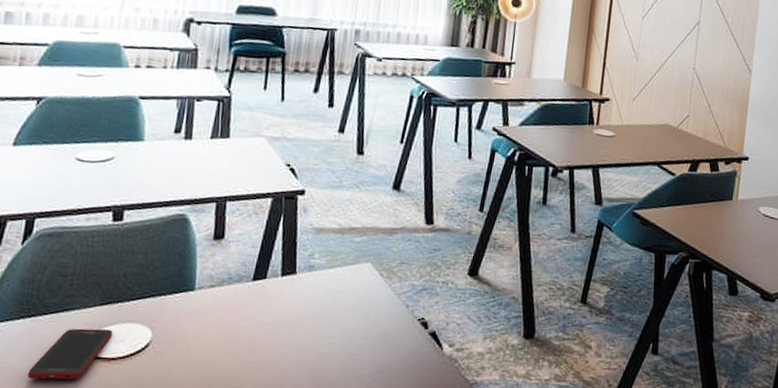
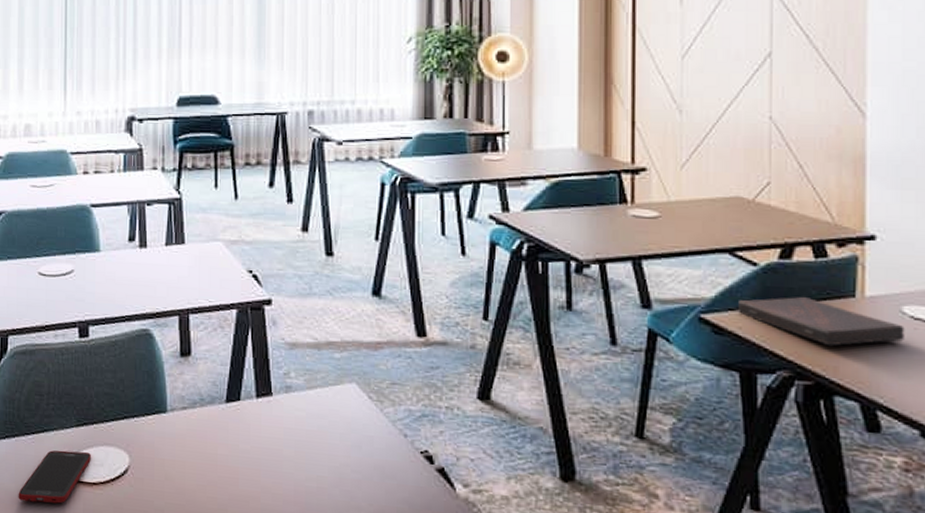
book: none [659,199,759,235] -> present [739,297,905,347]

